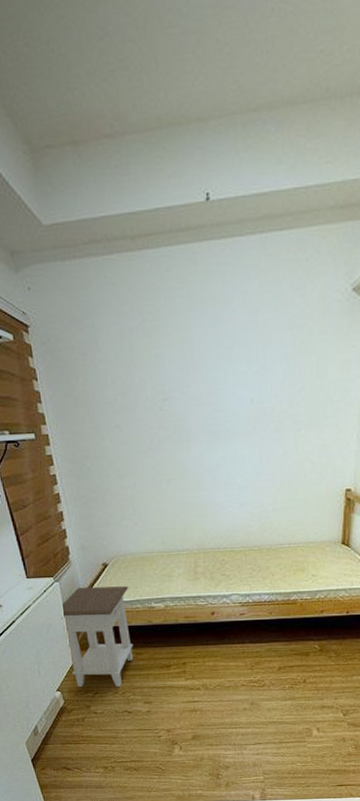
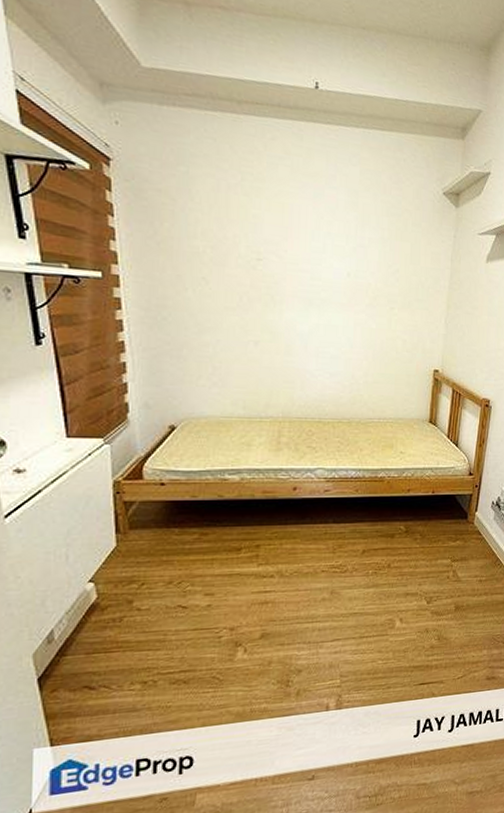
nightstand: present [61,586,133,688] -> none [108,453,198,577]

